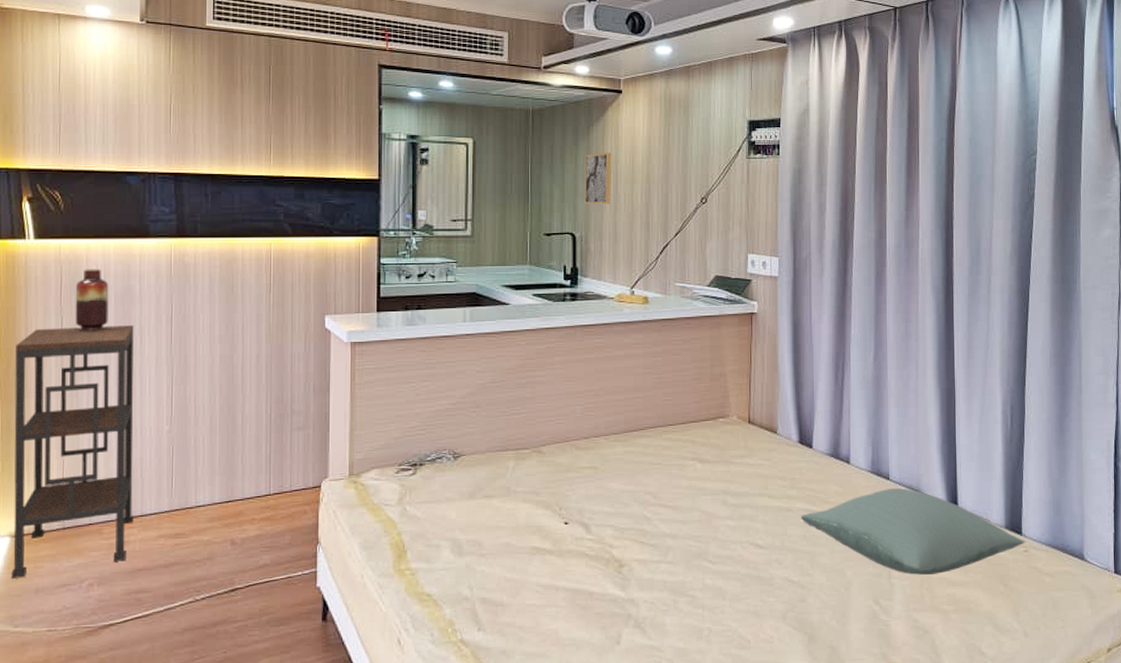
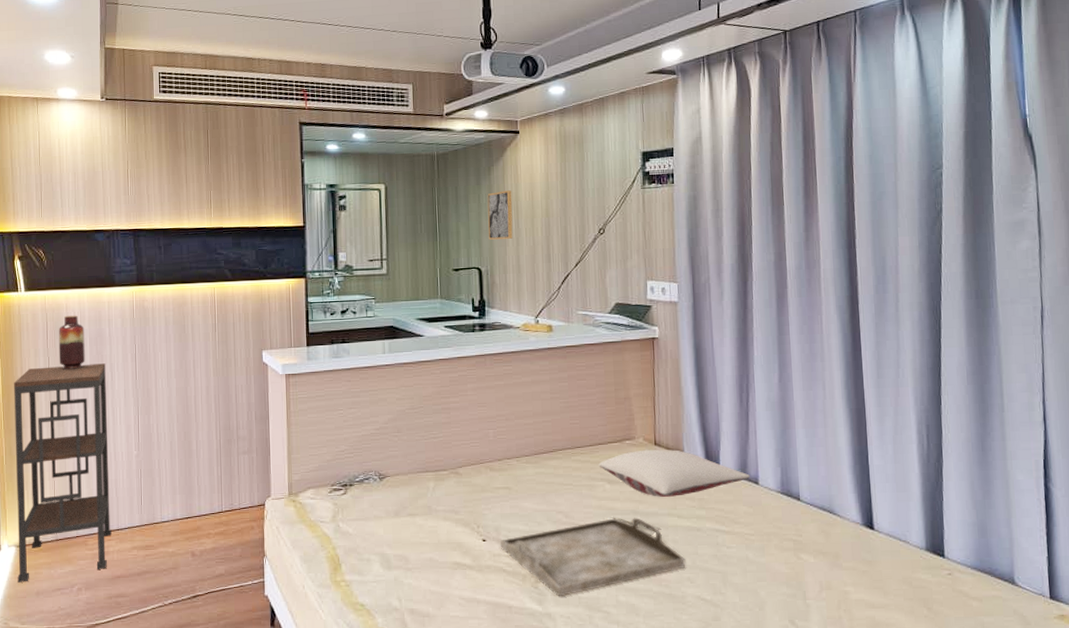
serving tray: none [584,498,775,582] -> present [501,518,686,597]
pillow: none [690,427,843,477] -> present [598,449,751,497]
pillow: present [800,487,1026,575] -> none [710,508,949,596]

